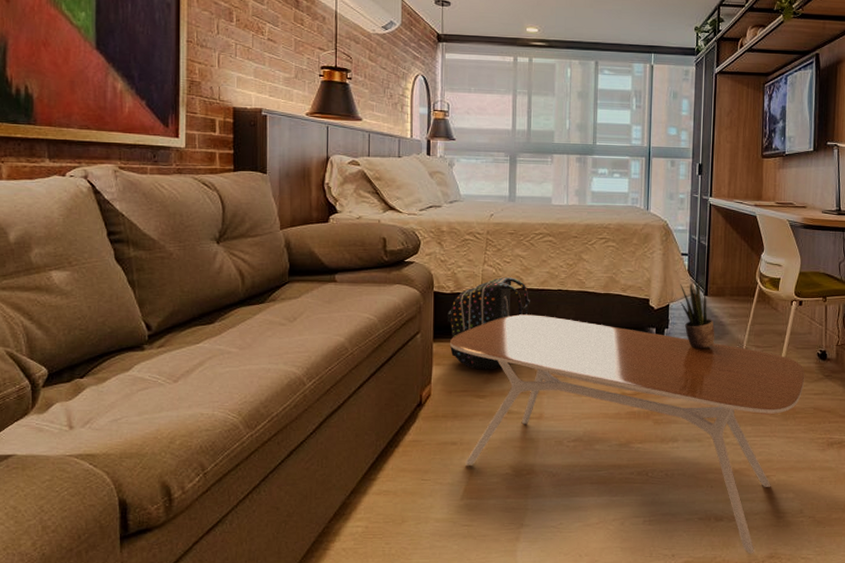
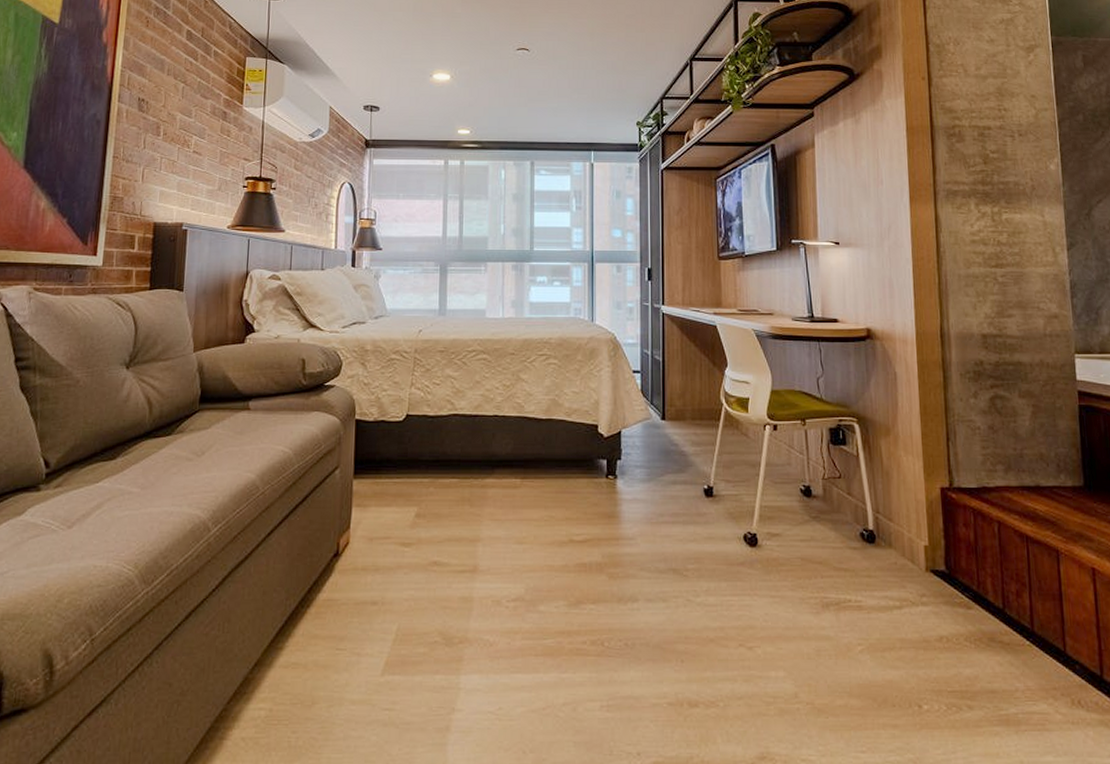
backpack: present [447,277,530,370] -> none [369,401,462,512]
coffee table: present [449,314,805,554] -> none [371,445,788,753]
potted plant: present [680,278,715,349] -> none [632,399,677,484]

